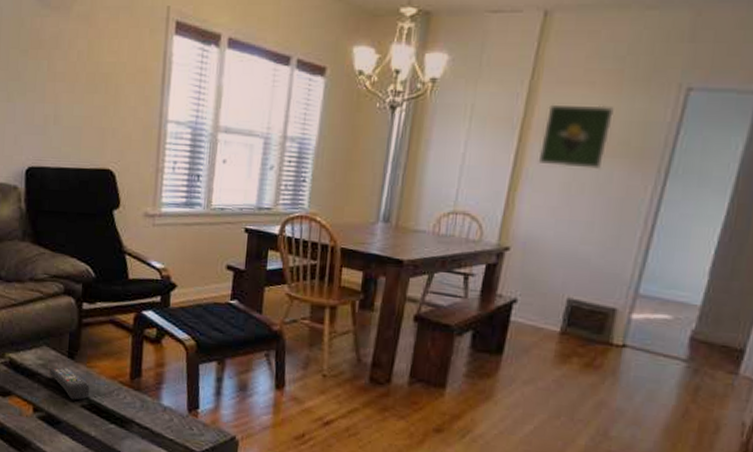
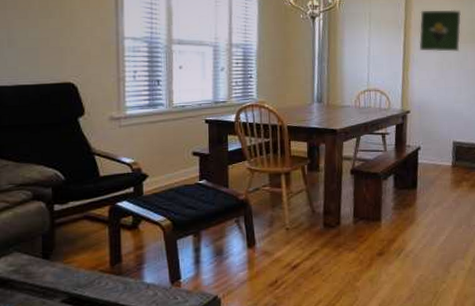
remote control: present [49,367,90,400] -> none [22,268,69,298]

